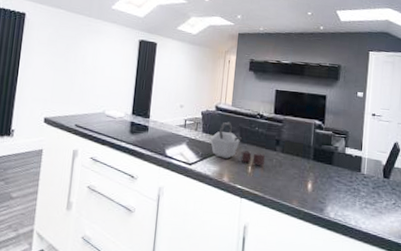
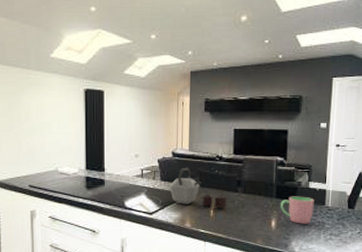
cup: none [317,160,350,190] -> present [281,196,314,224]

